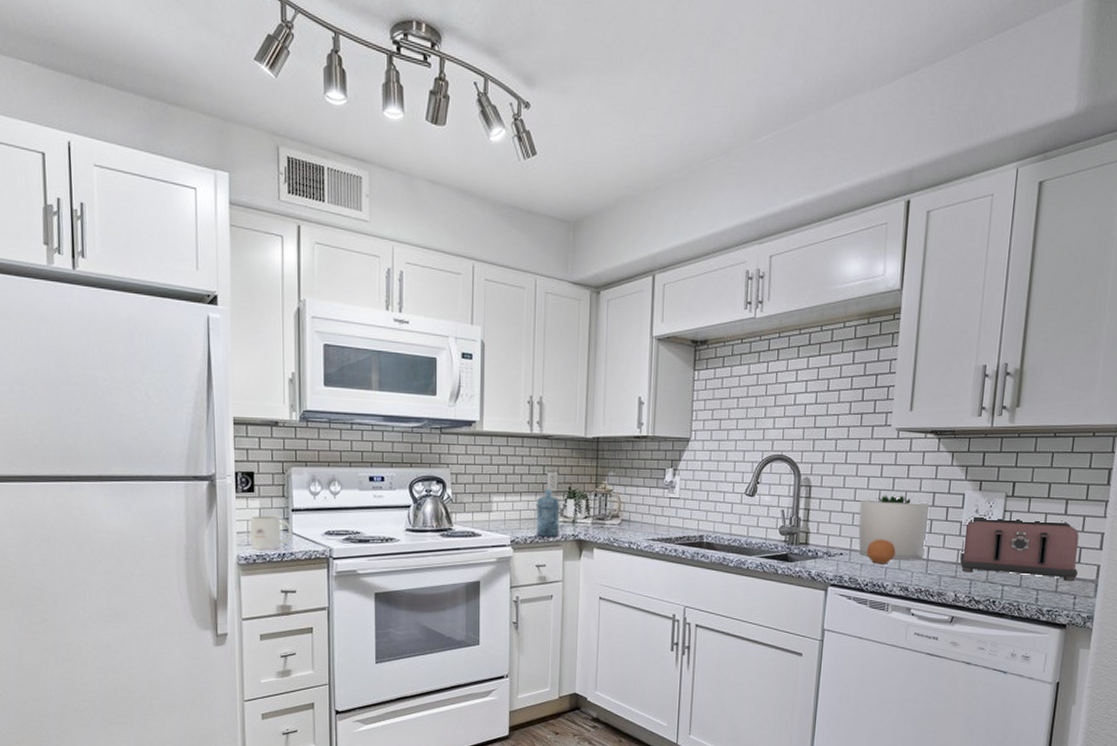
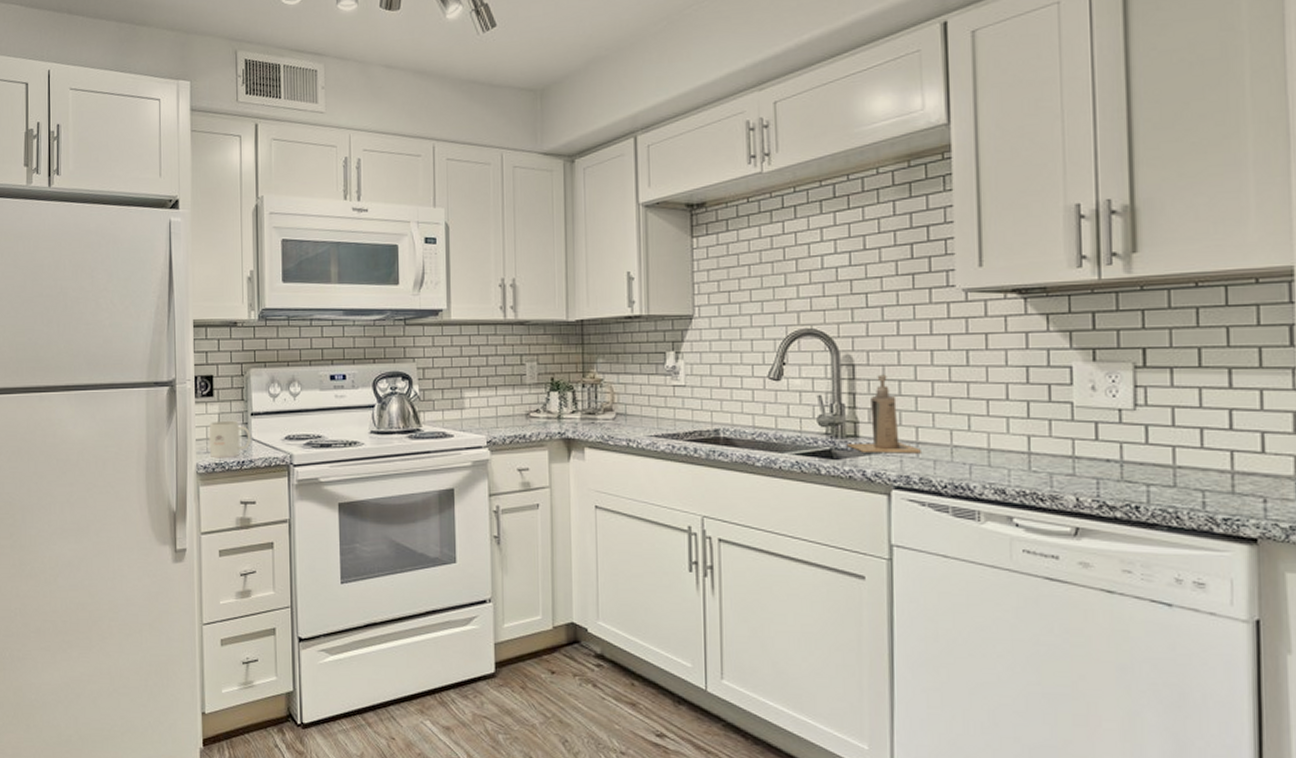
canister: present [535,488,560,537] -> none [514,380,543,436]
soap dispenser: none [799,495,853,559] -> present [846,374,921,454]
planter: present [858,495,930,561] -> none [924,371,1026,455]
fruit: present [866,539,896,564] -> none [940,428,981,460]
toaster: present [960,515,1079,582] -> none [1077,392,1263,479]

